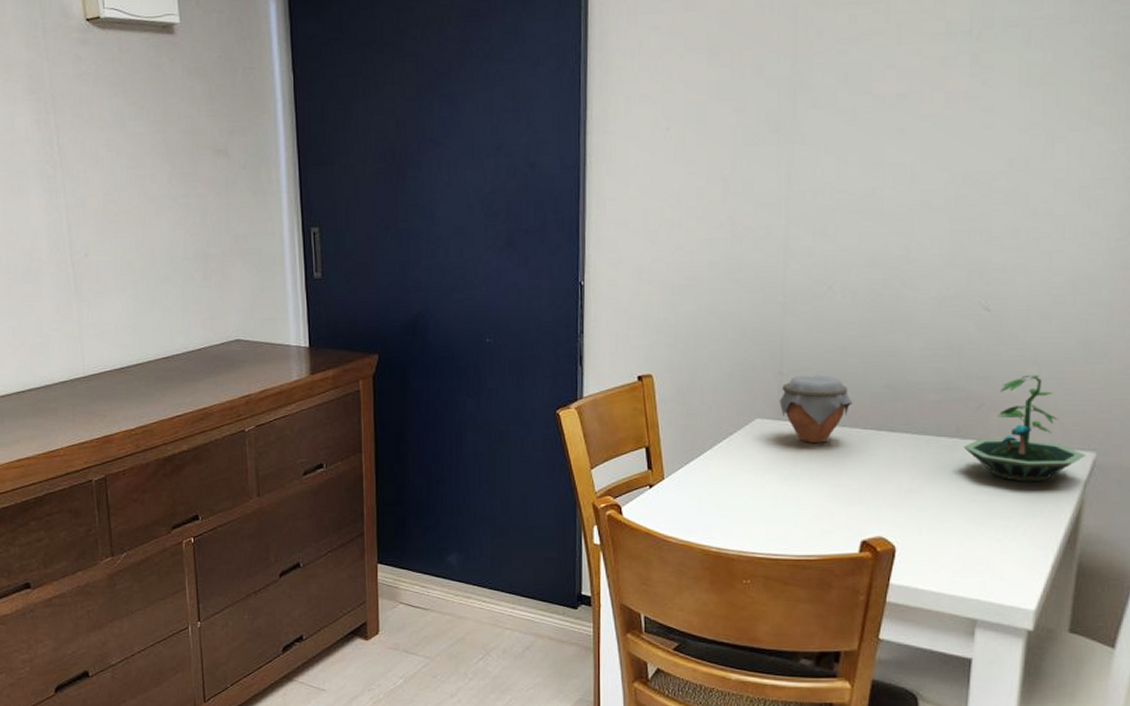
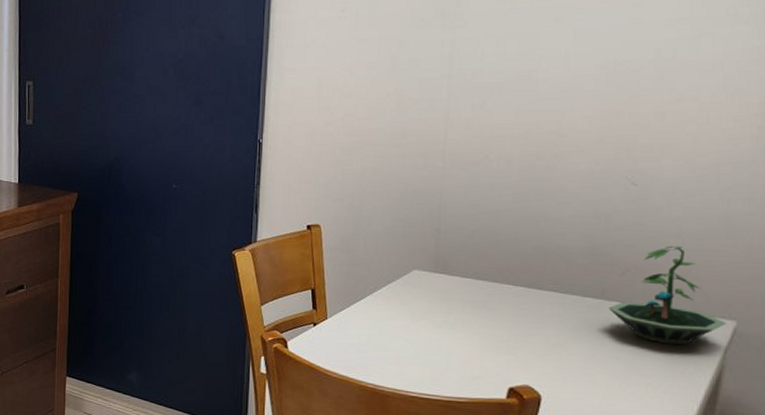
jar: present [779,375,853,444] -> none [435,234,504,296]

